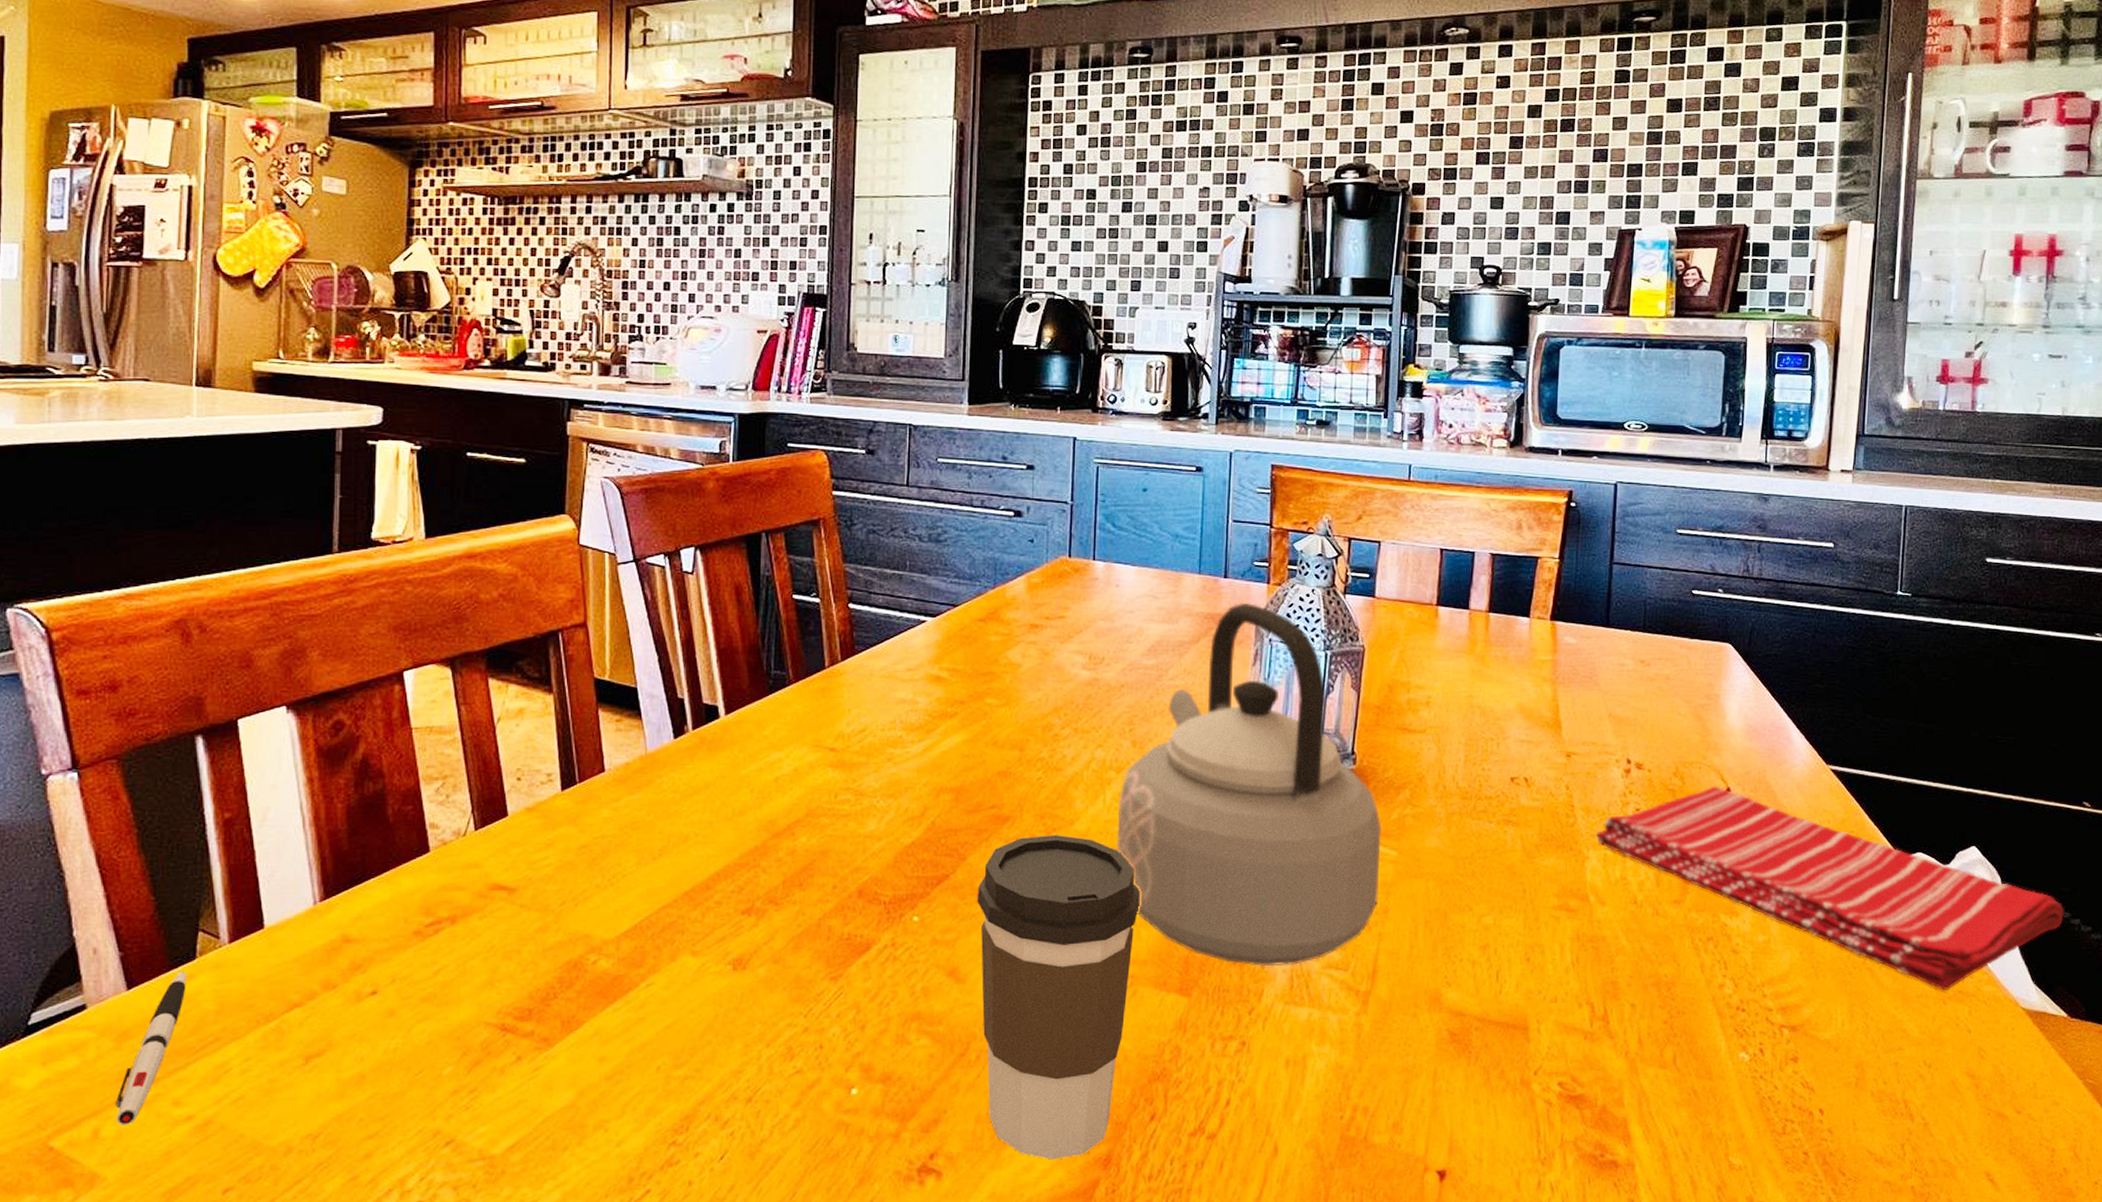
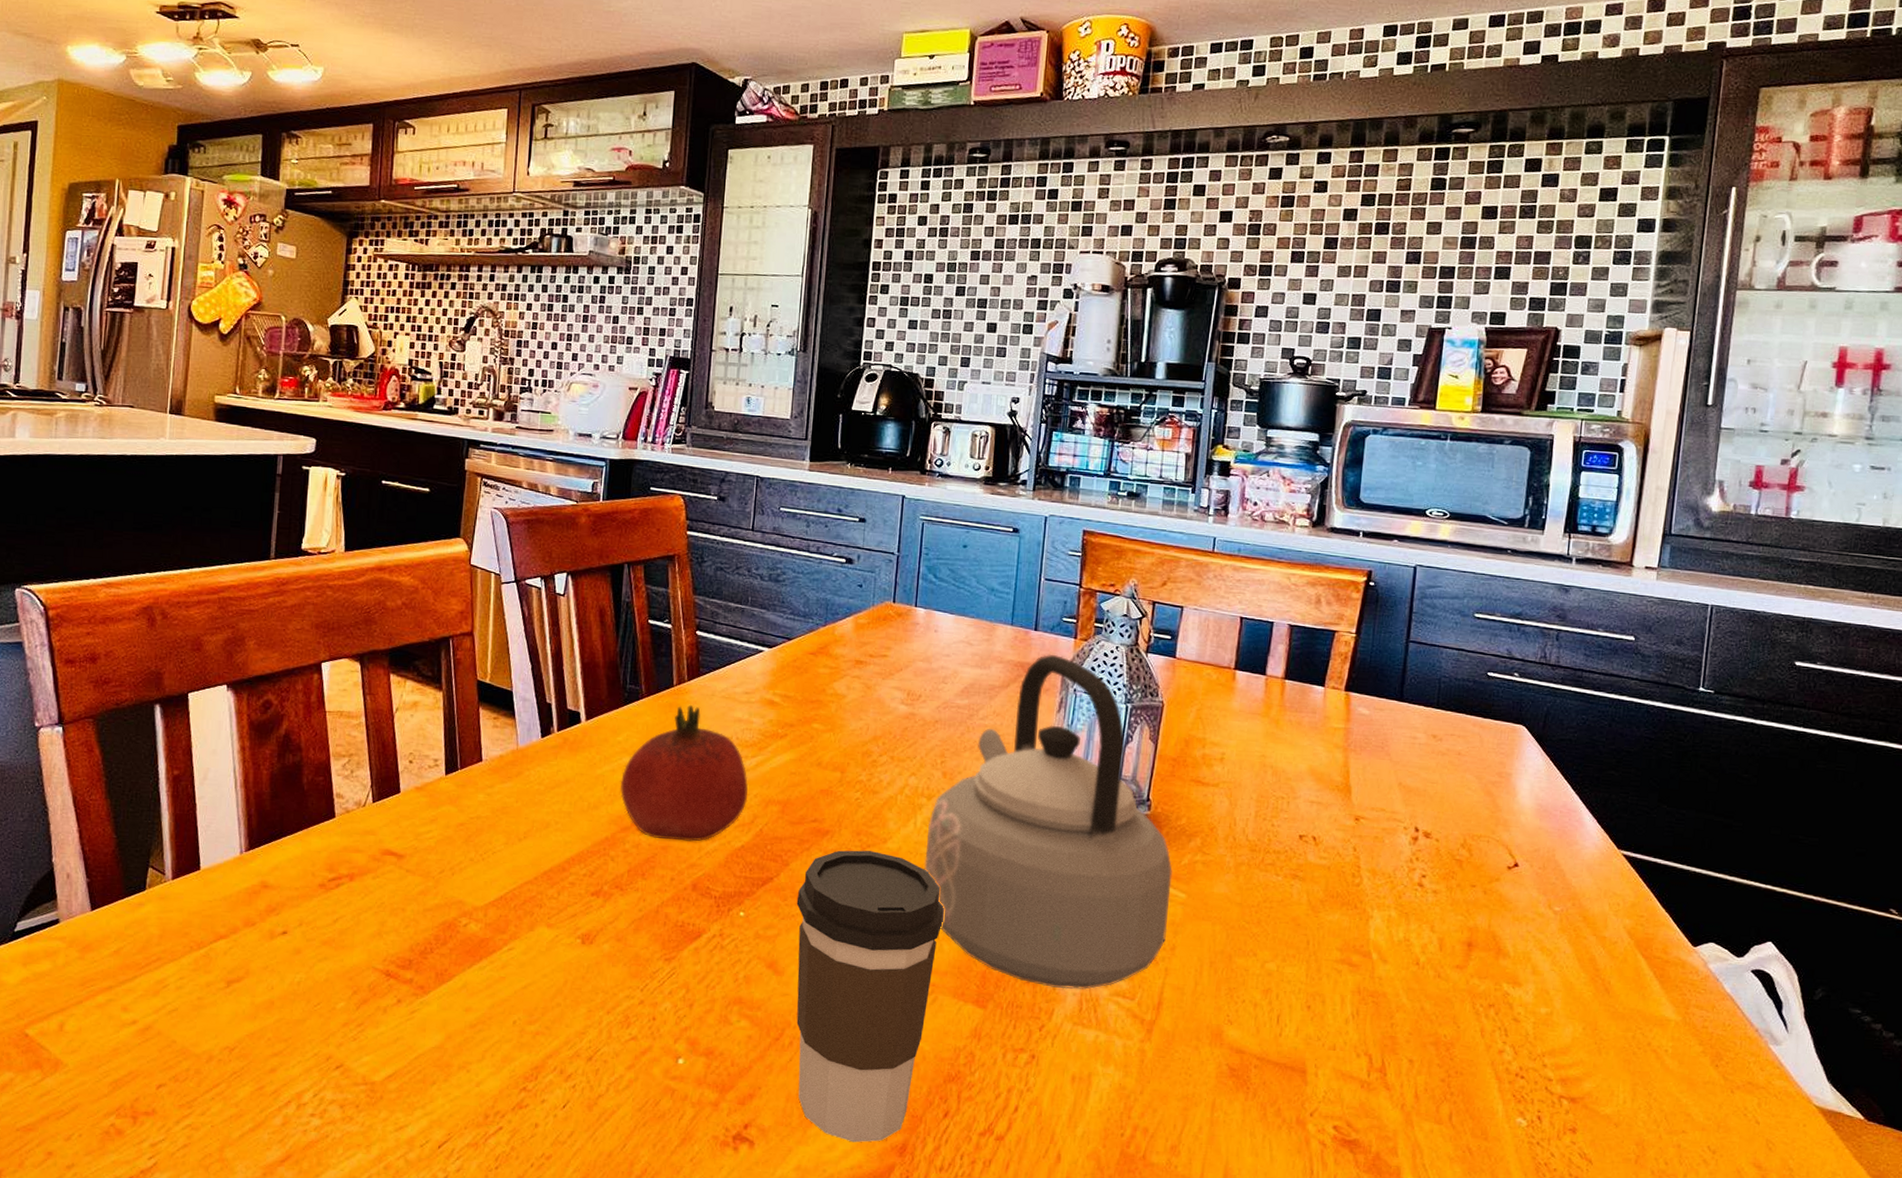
pen: present [116,971,186,1125] -> none [77,899,138,1023]
fruit: none [768,687,917,843] -> present [619,704,748,842]
dish towel: present [1596,786,2064,990] -> none [1381,860,1865,1080]

